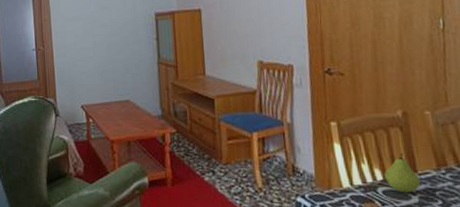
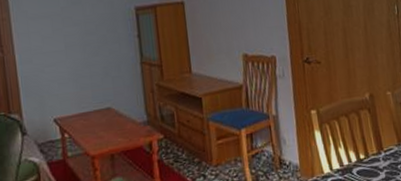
fruit: present [385,152,421,193] -> none [358,132,387,171]

